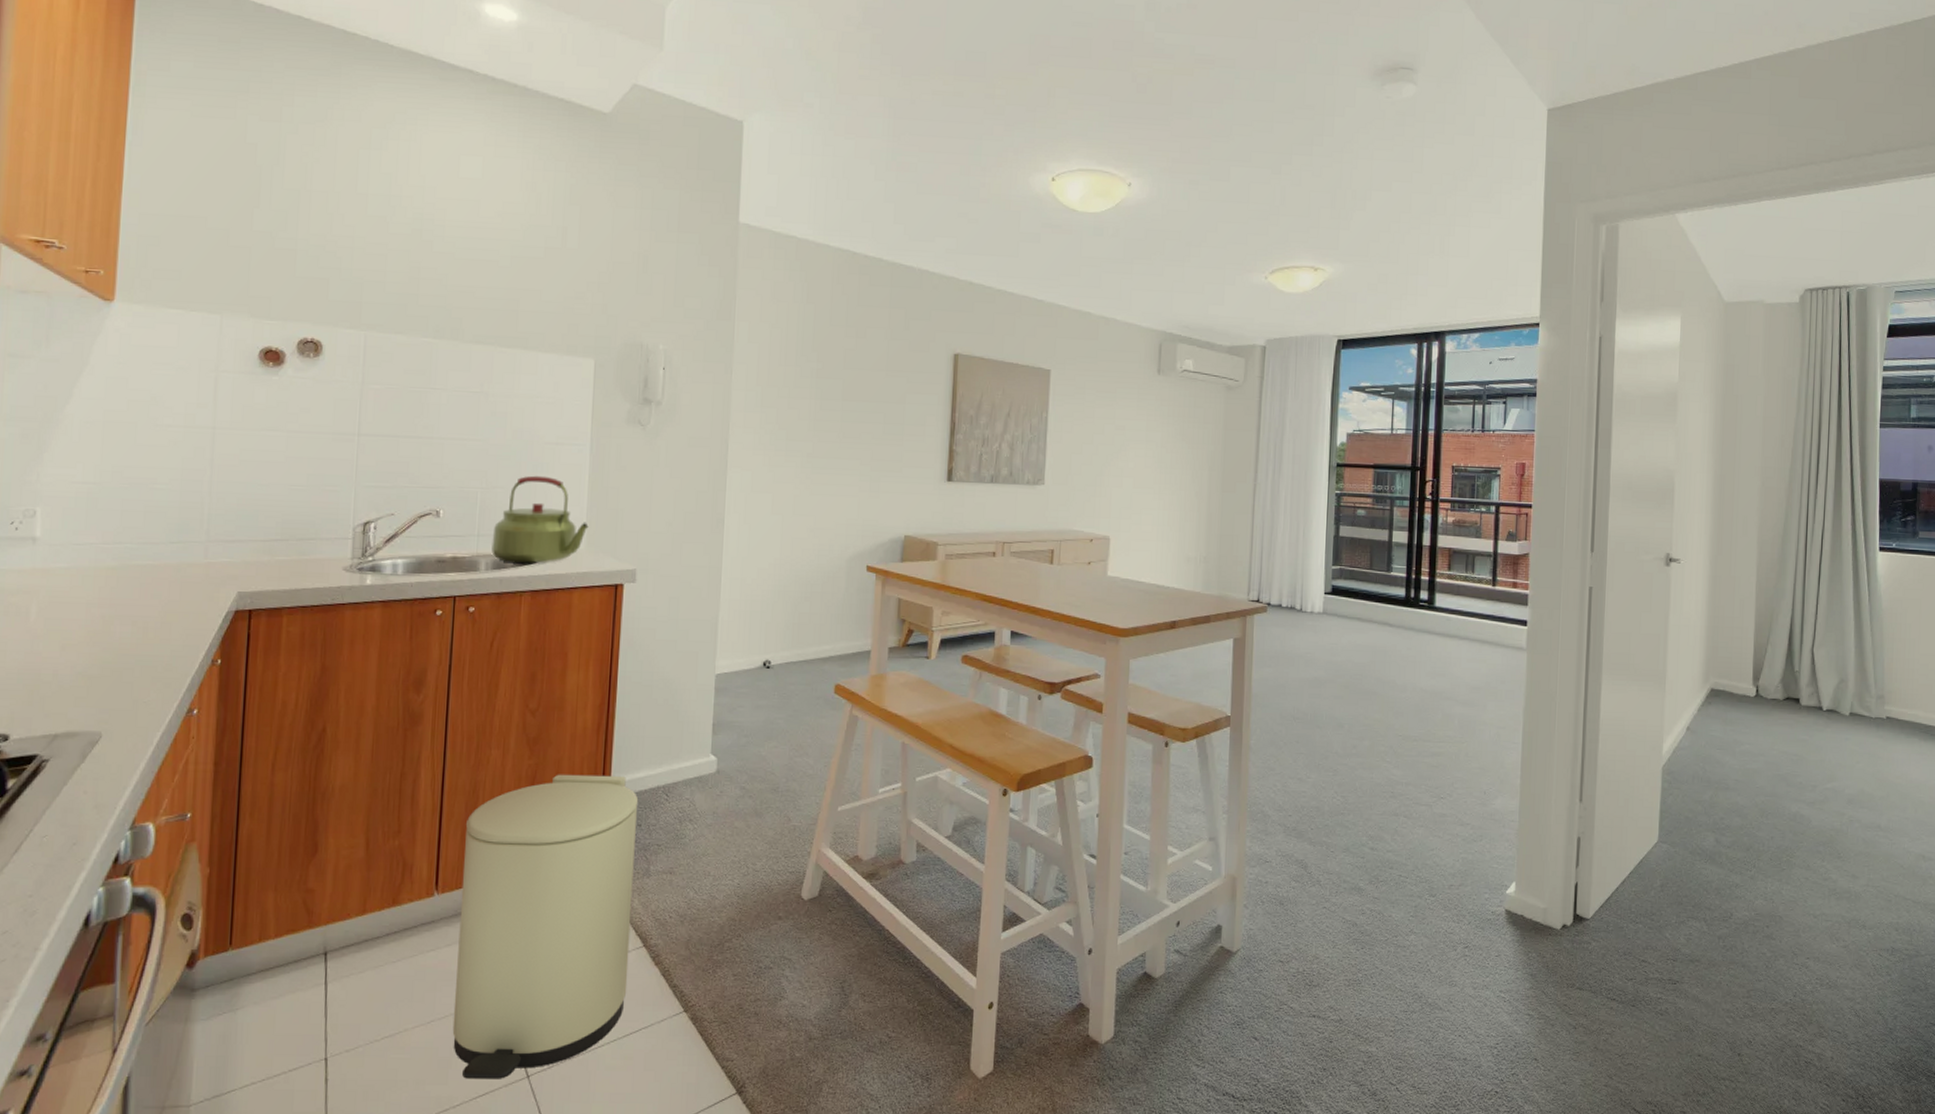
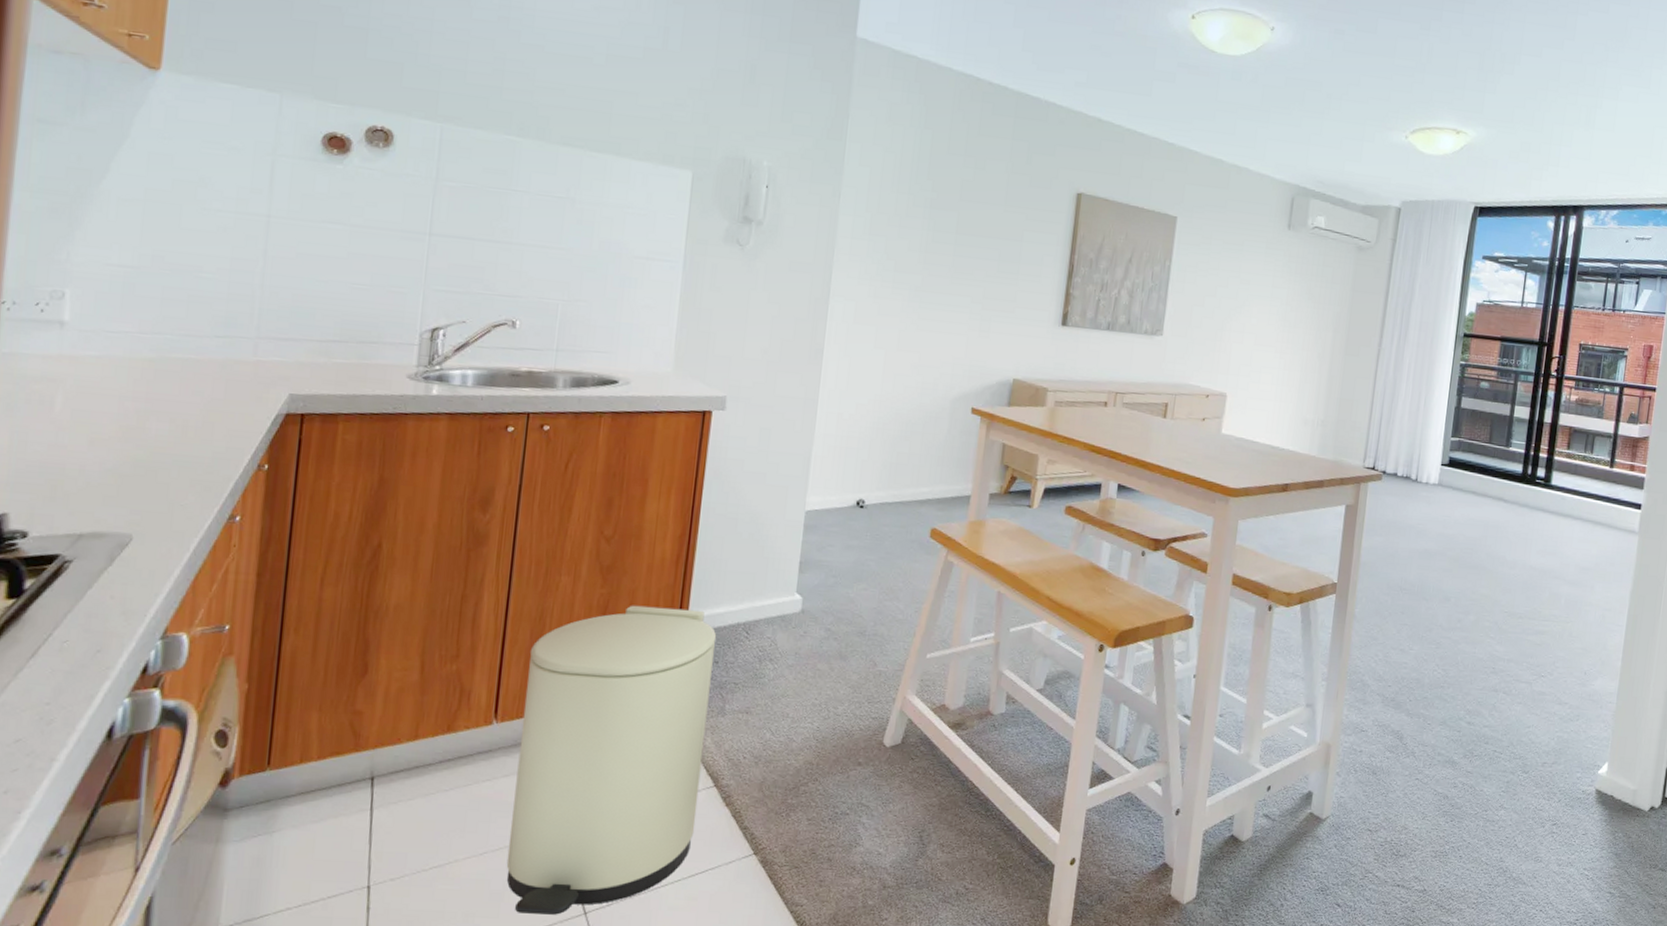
kettle: present [491,475,589,563] -> none [571,290,678,384]

